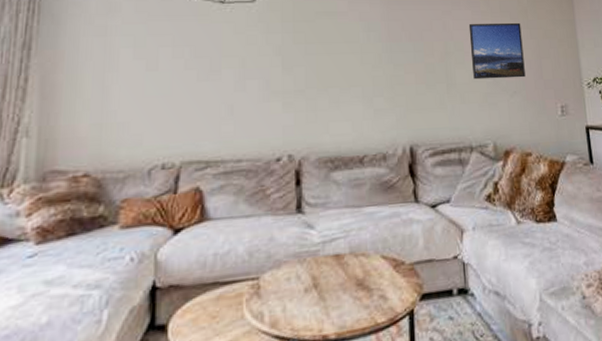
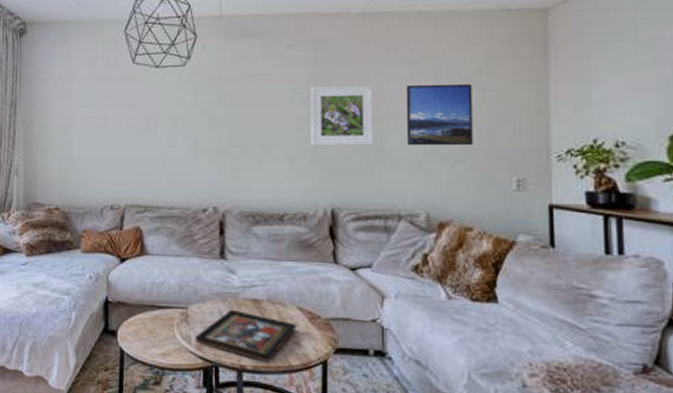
decorative tray: none [268,270,382,326] -> present [195,309,297,362]
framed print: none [385,23,445,83] -> present [310,85,374,146]

